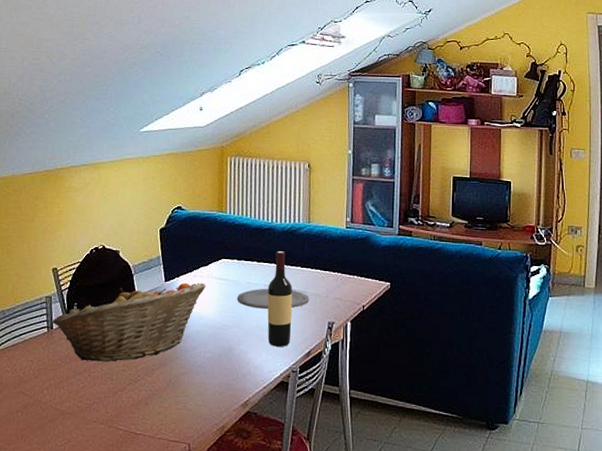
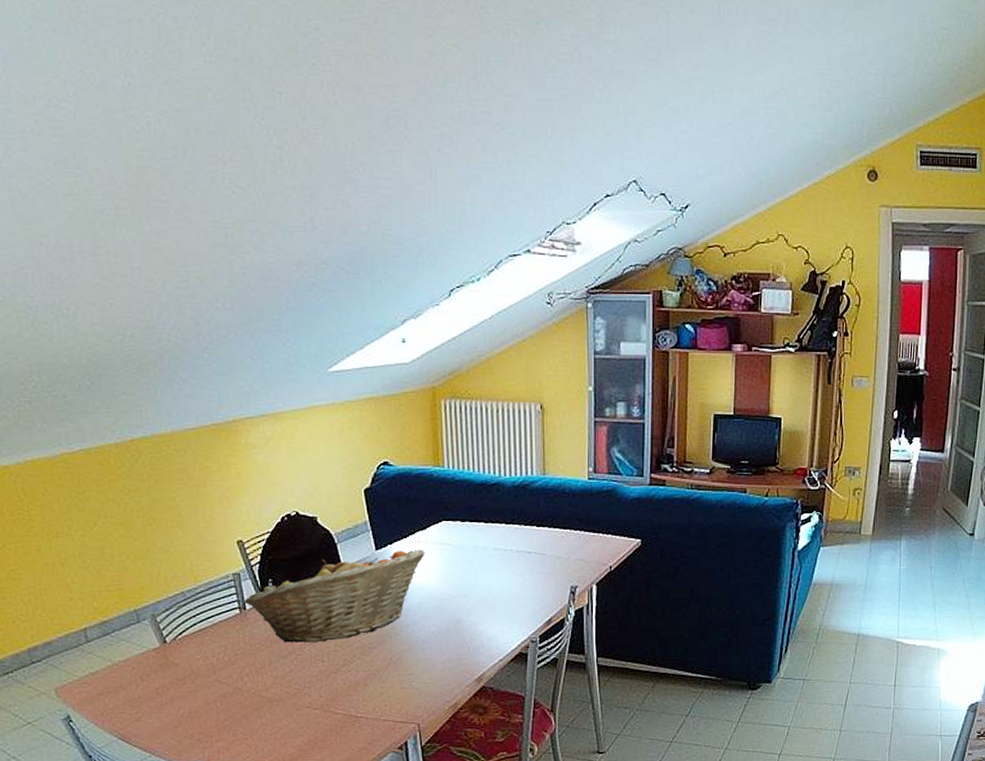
plate: present [237,288,310,309] -> none [463,552,548,575]
wine bottle: present [267,251,293,347] -> none [498,509,528,616]

